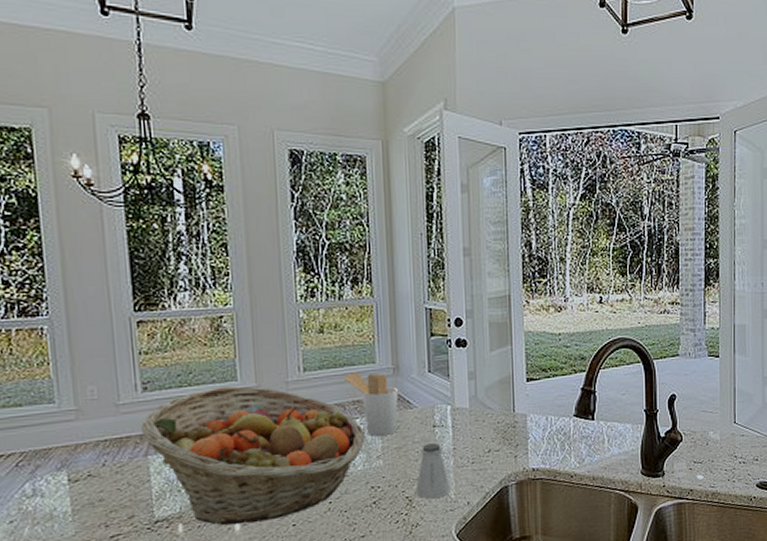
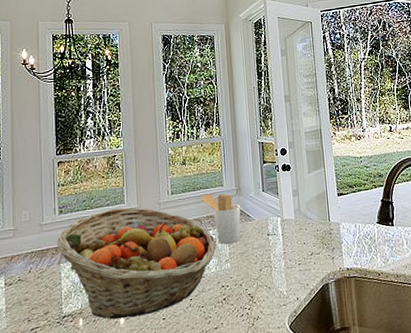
saltshaker: present [415,443,451,499] -> none [256,249,283,296]

